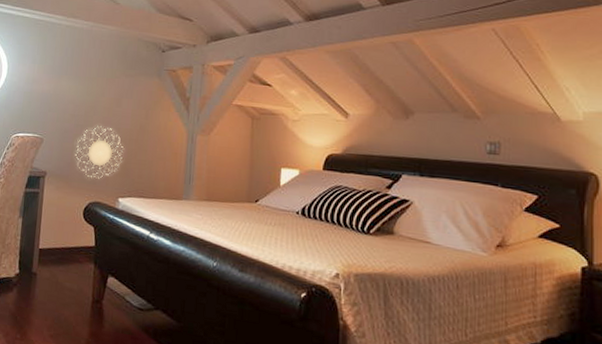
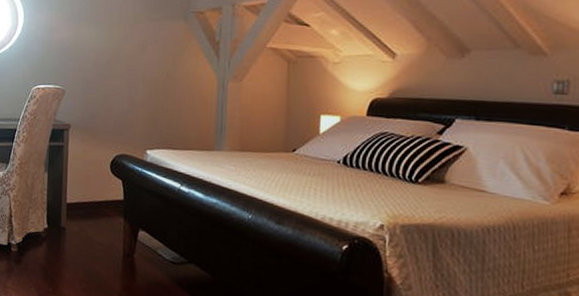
decorative wall piece: present [74,126,125,179] -> none [98,75,151,131]

